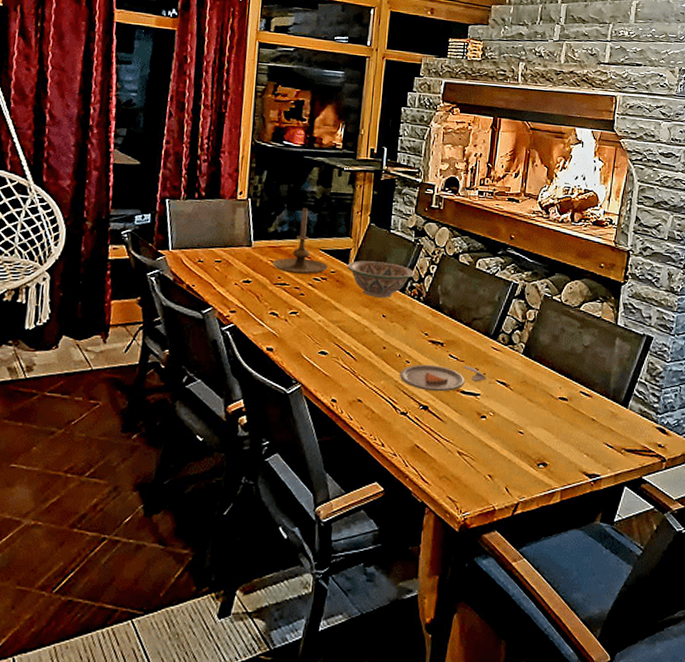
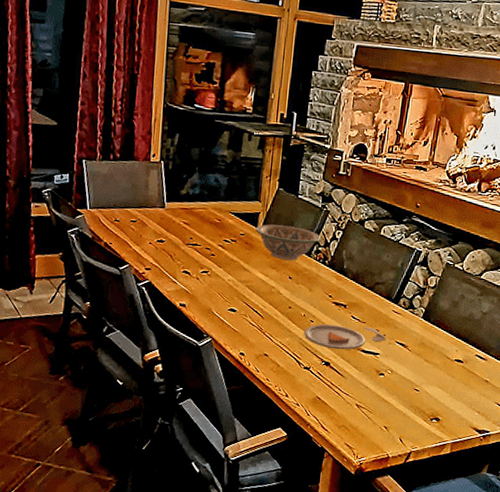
candle holder: present [272,208,328,274] -> none [185,171,237,236]

